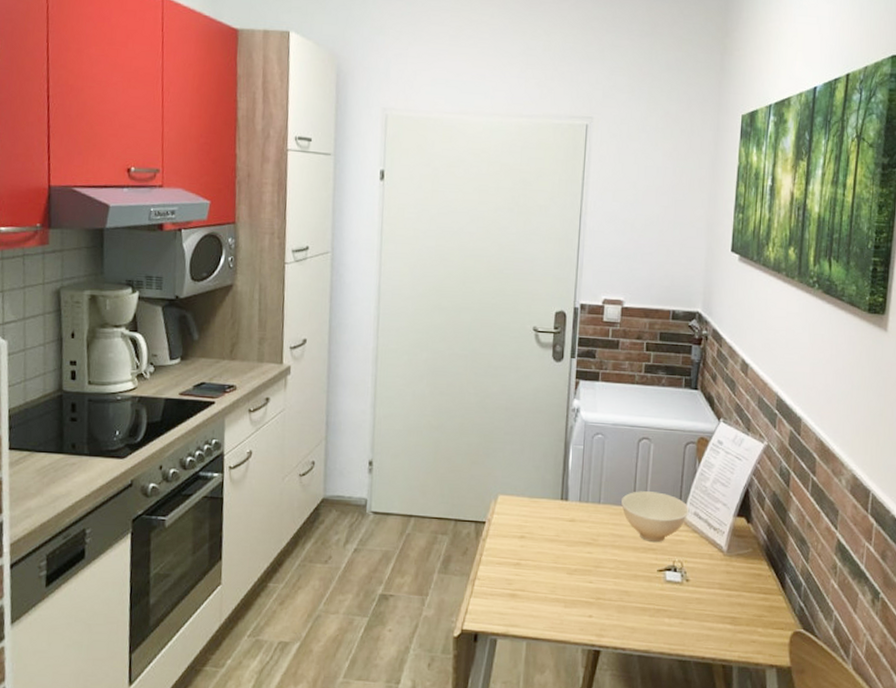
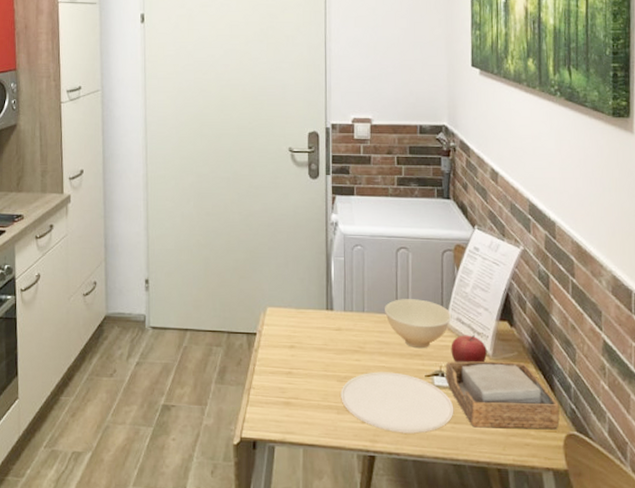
plate: none [569,565,684,629] -> present [341,372,454,434]
napkin holder: none [678,556,788,627] -> present [445,361,560,430]
fruit: none [685,530,722,559] -> present [451,335,487,363]

